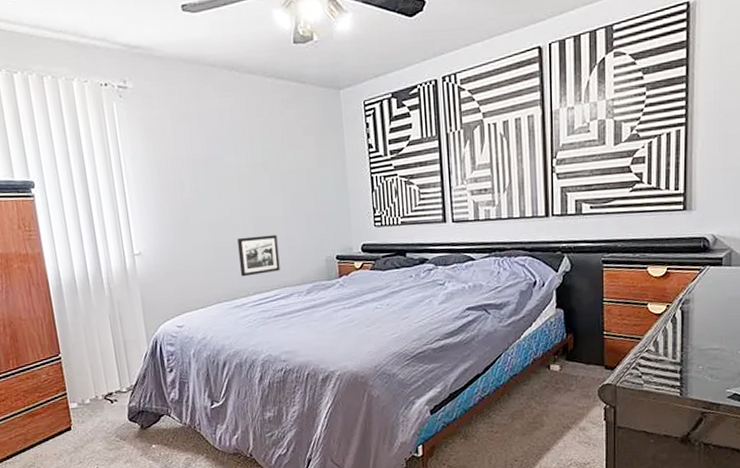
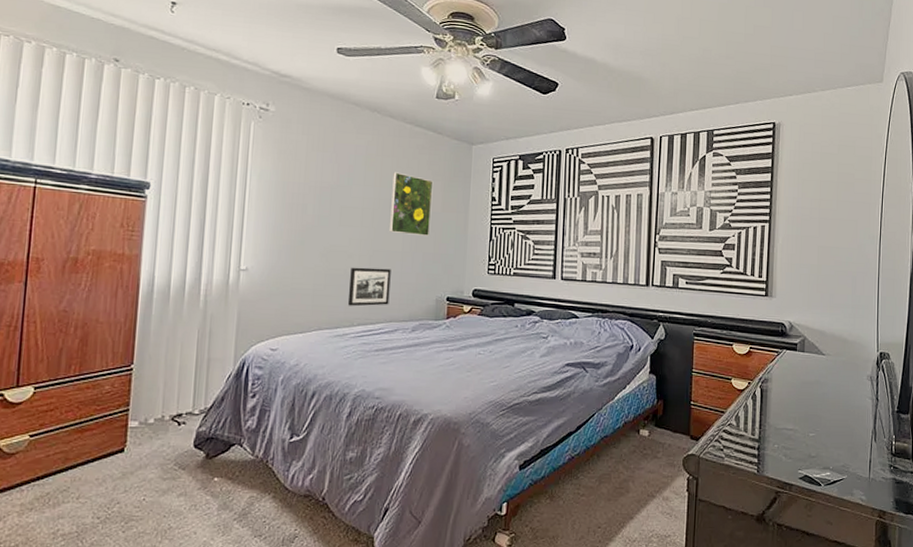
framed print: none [262,132,309,197] -> present [390,172,434,236]

